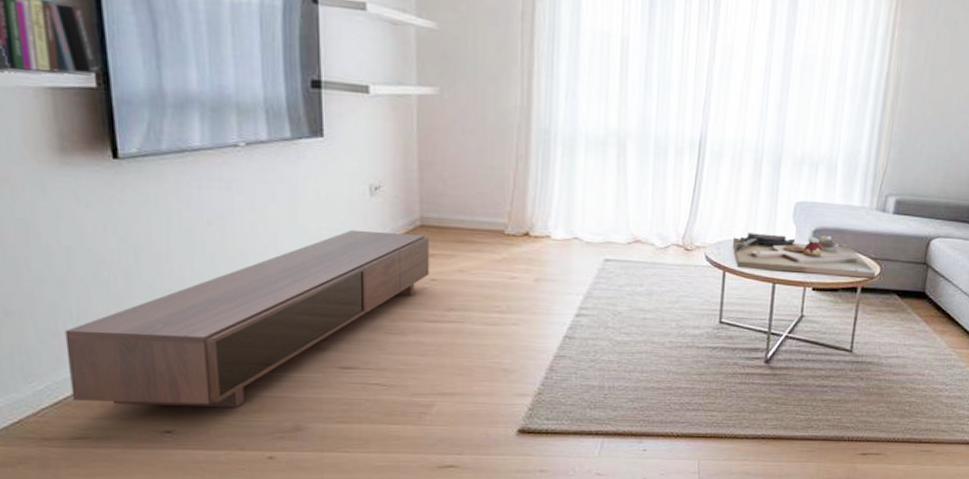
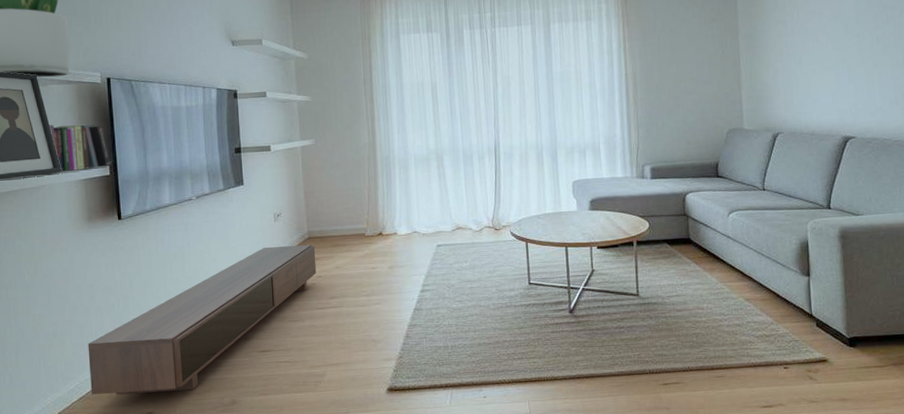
decorative tray: present [732,233,876,278] -> none [529,203,646,238]

